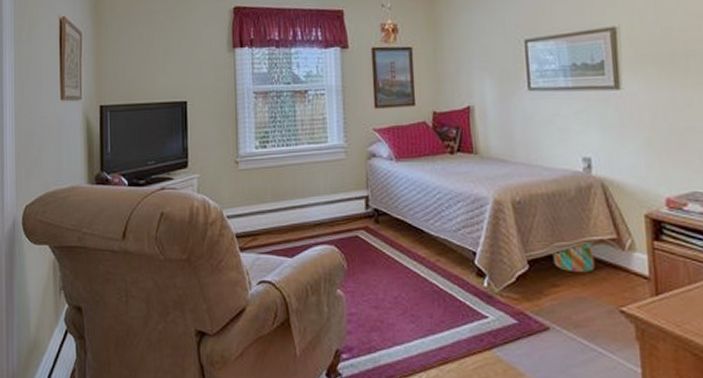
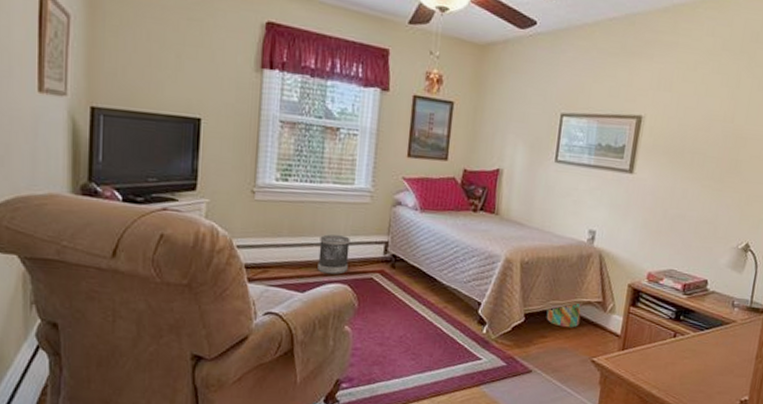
wastebasket: none [302,195,332,236] -> present [318,234,350,275]

